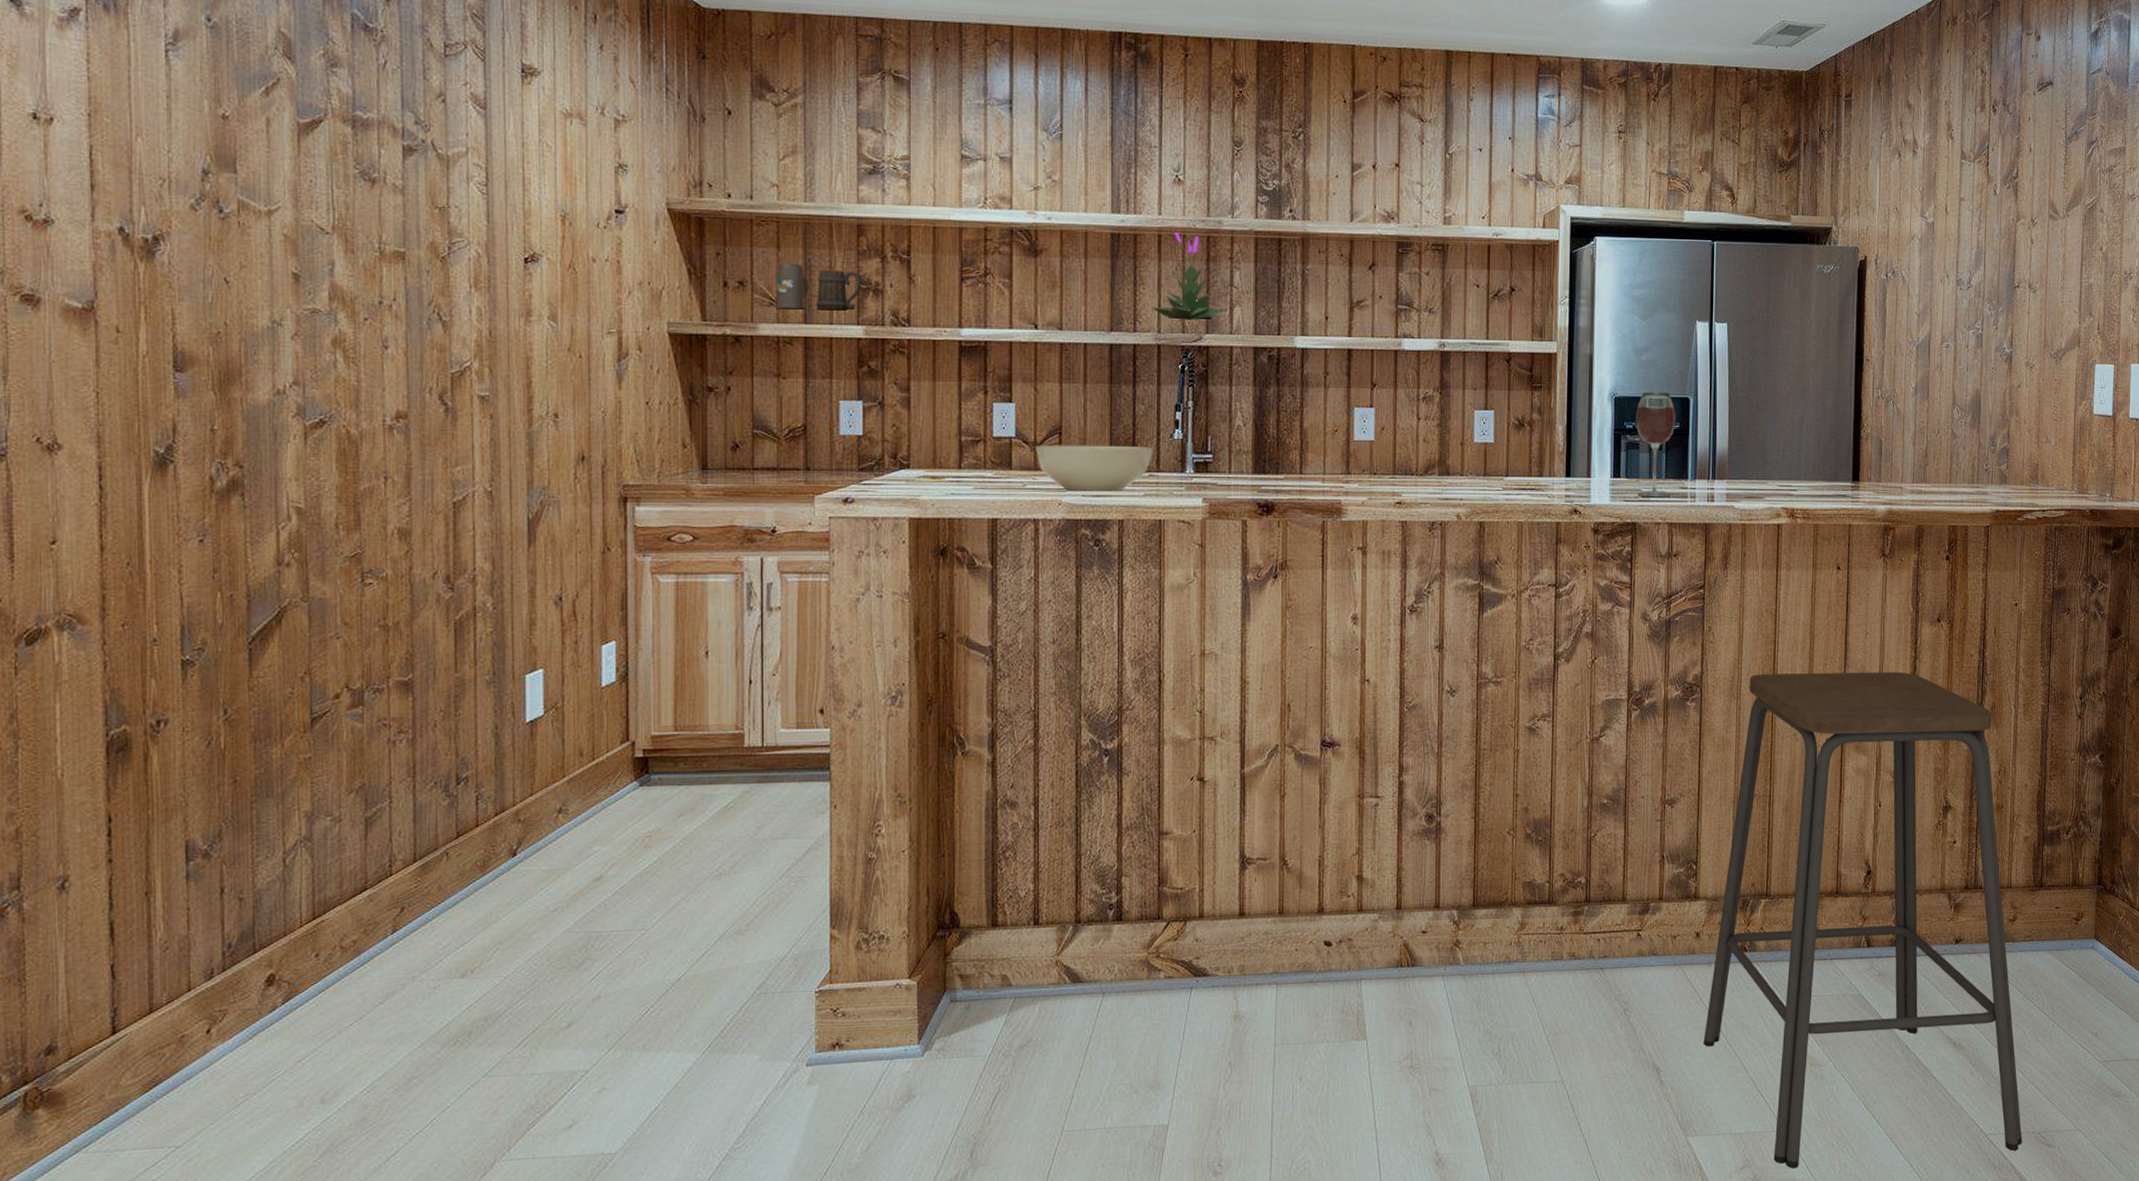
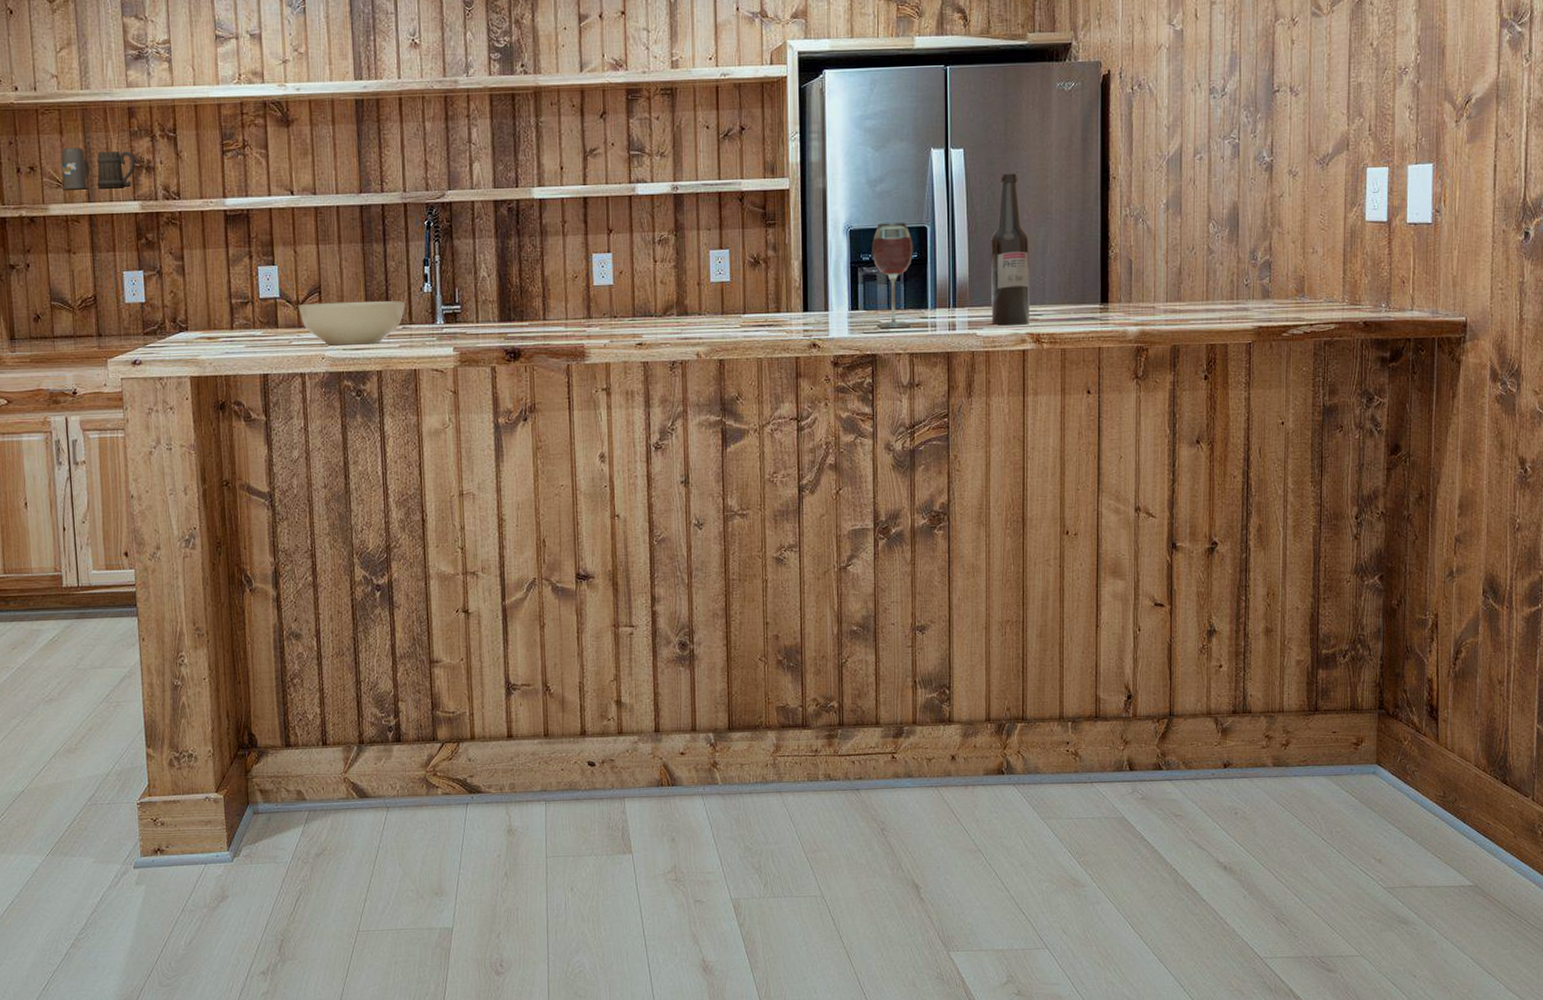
plant: present [1152,230,1225,320] -> none [396,92,465,178]
bar stool: present [1703,672,2022,1169] -> none [962,495,1301,985]
beer bottle: none [1749,350,1787,499] -> present [991,173,1029,325]

